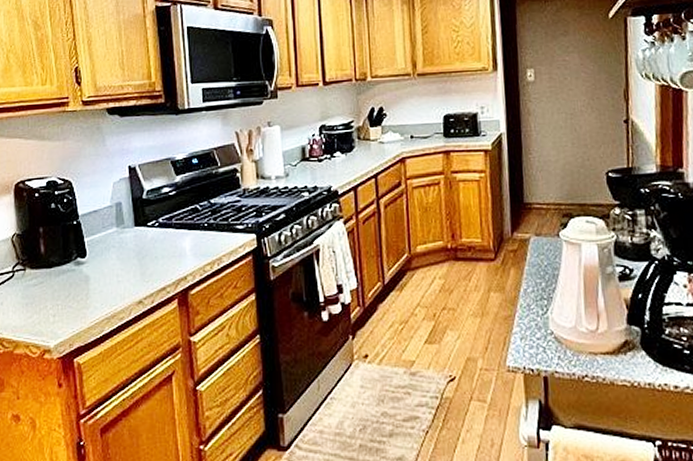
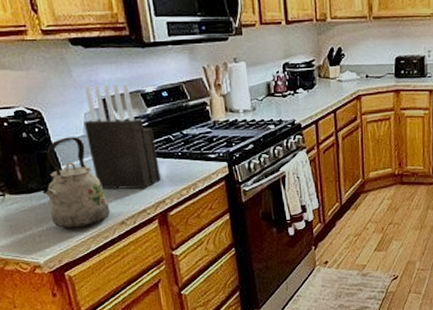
kettle: none [62,207,129,309] -> present [42,137,111,229]
knife block: none [111,152,185,264] -> present [83,84,162,189]

